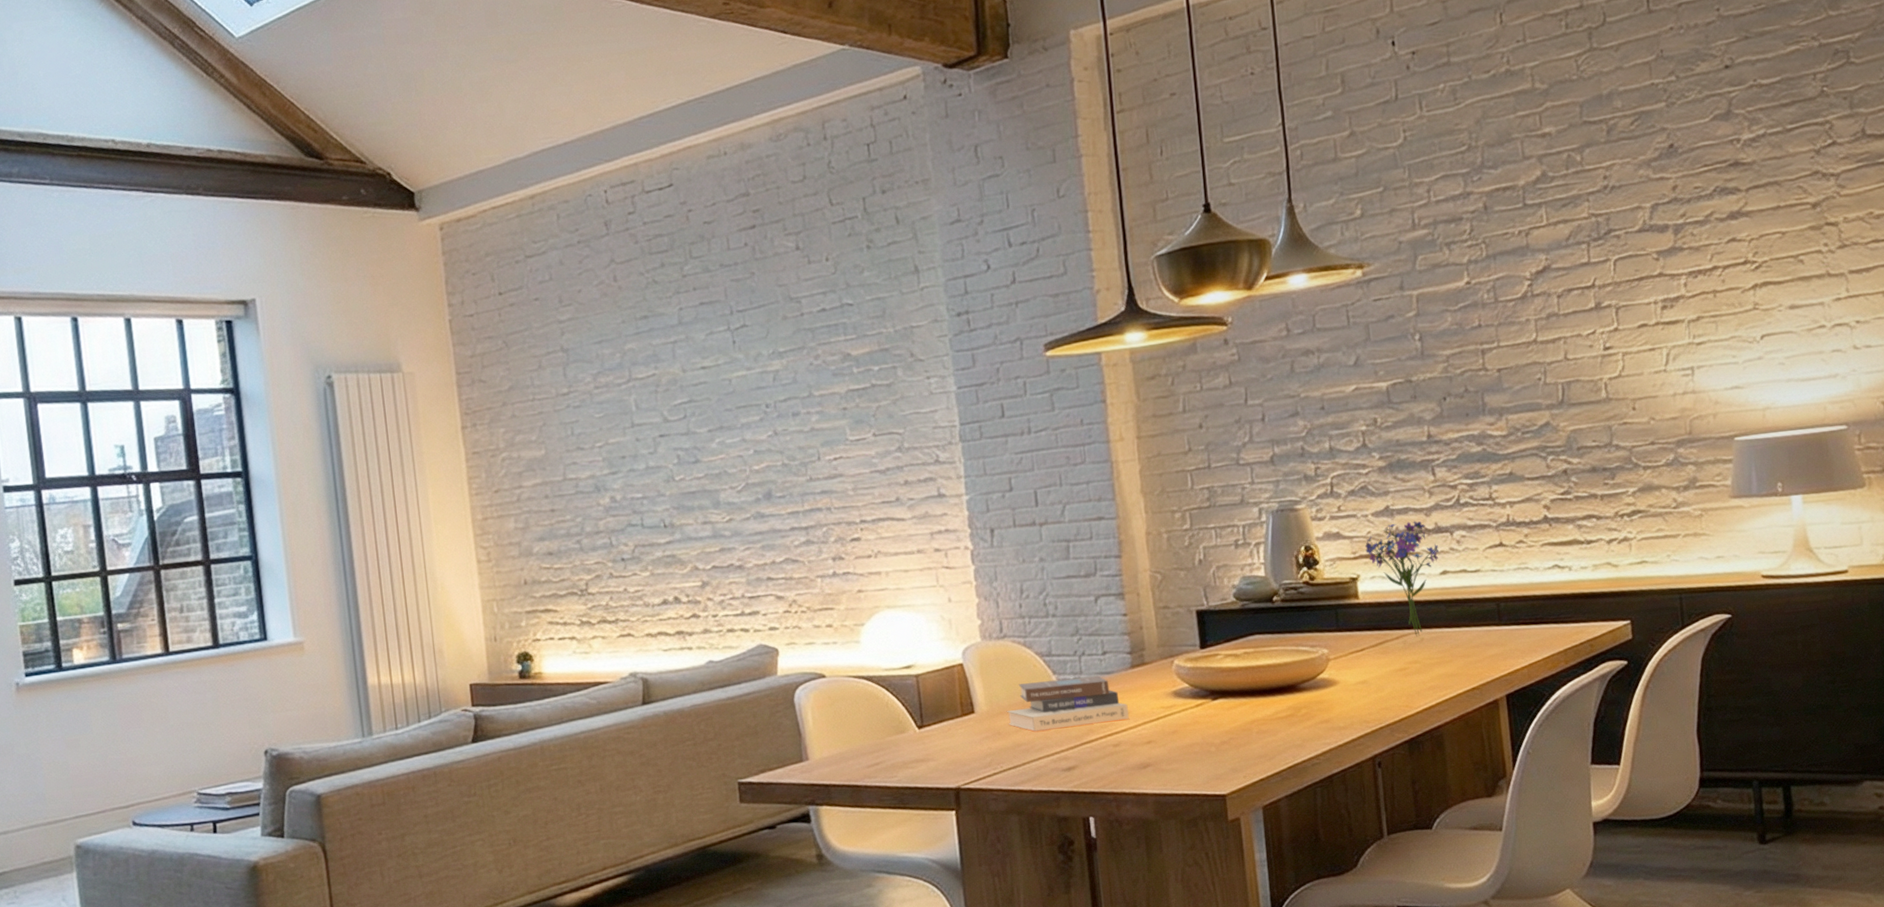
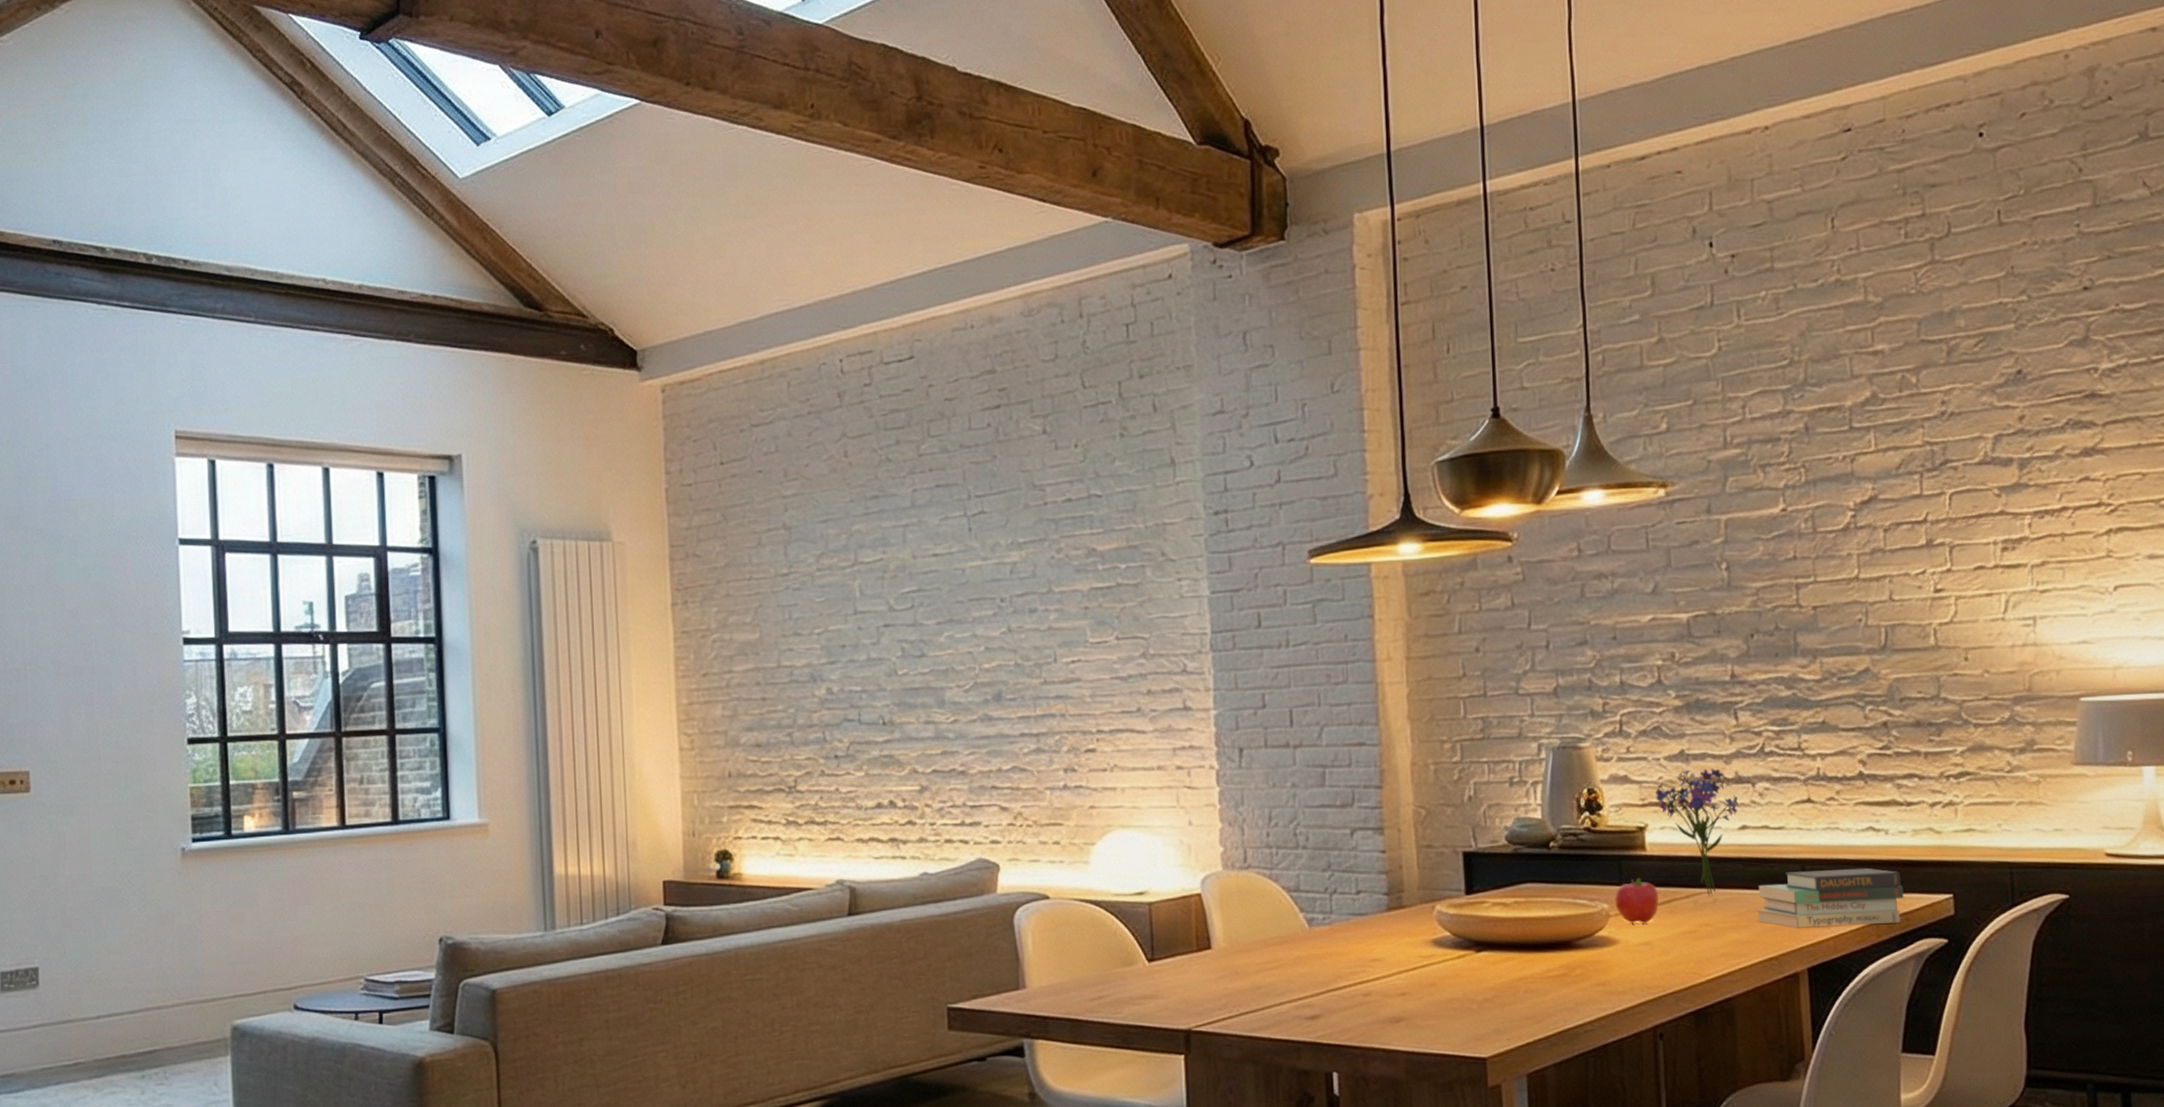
books: present [1006,675,1129,732] -> none [1246,916,1382,974]
fruit: none [1332,623,1372,666] -> present [1614,877,1659,924]
books: none [1458,601,1588,660] -> present [1755,867,1904,928]

